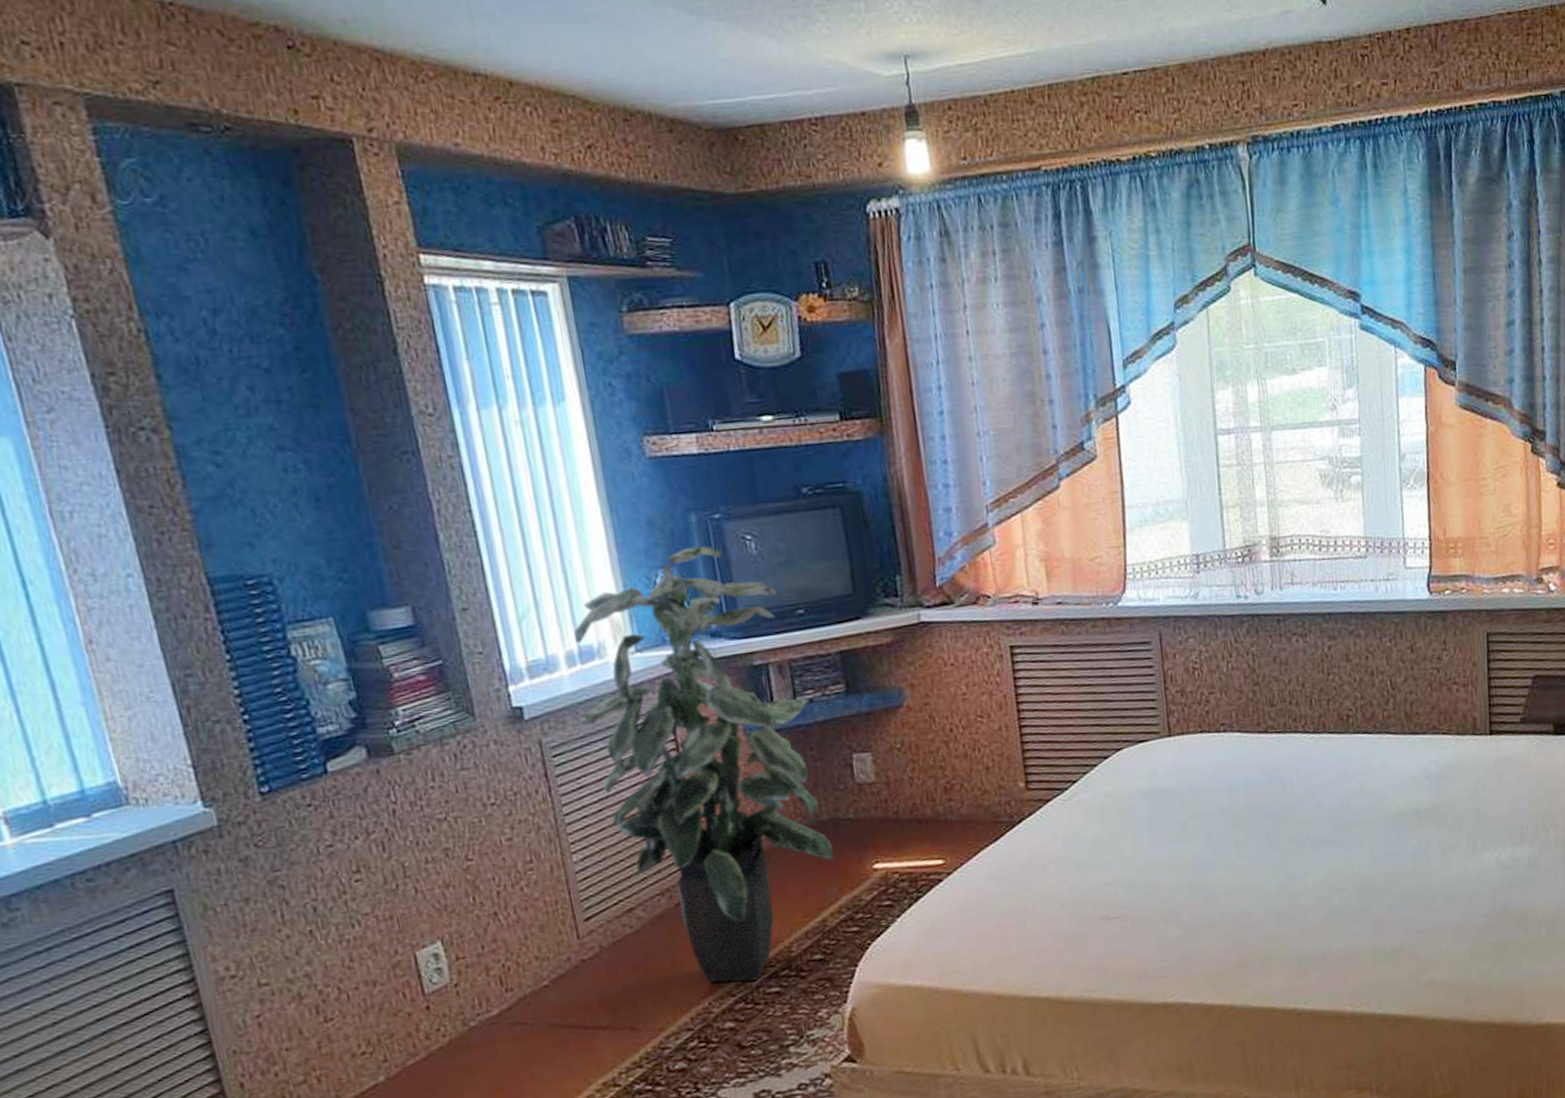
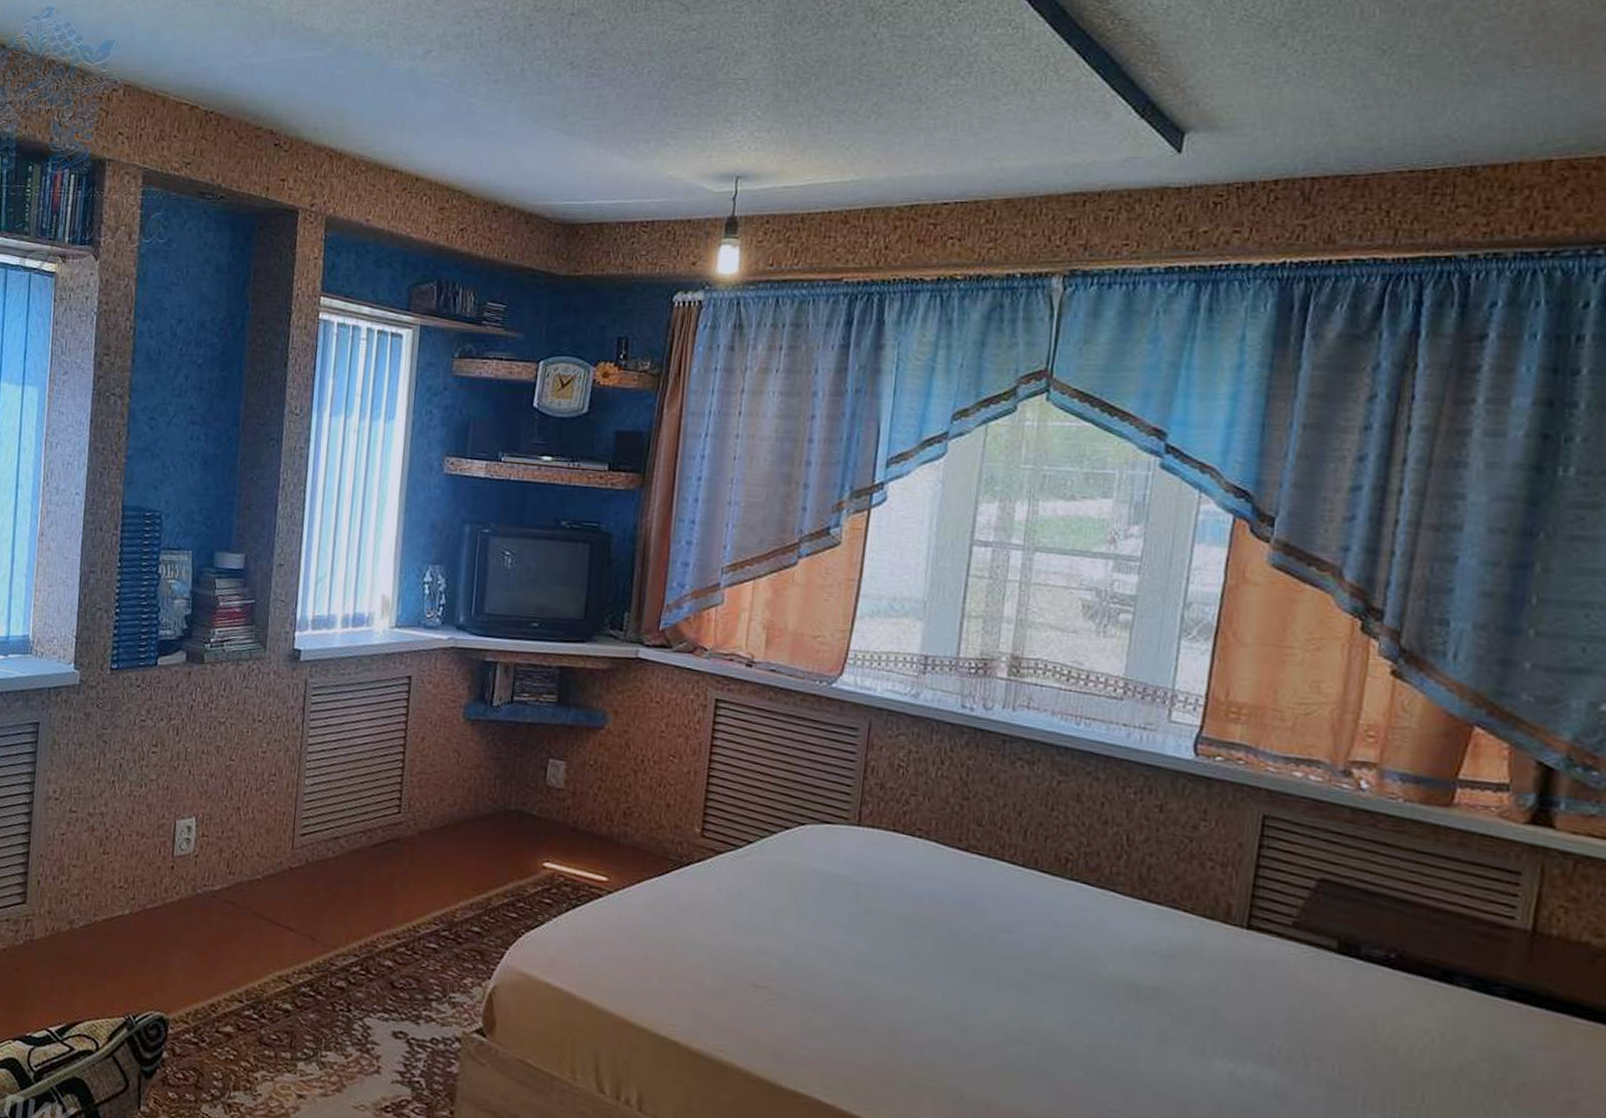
indoor plant: present [574,546,834,983] -> none [341,551,524,932]

